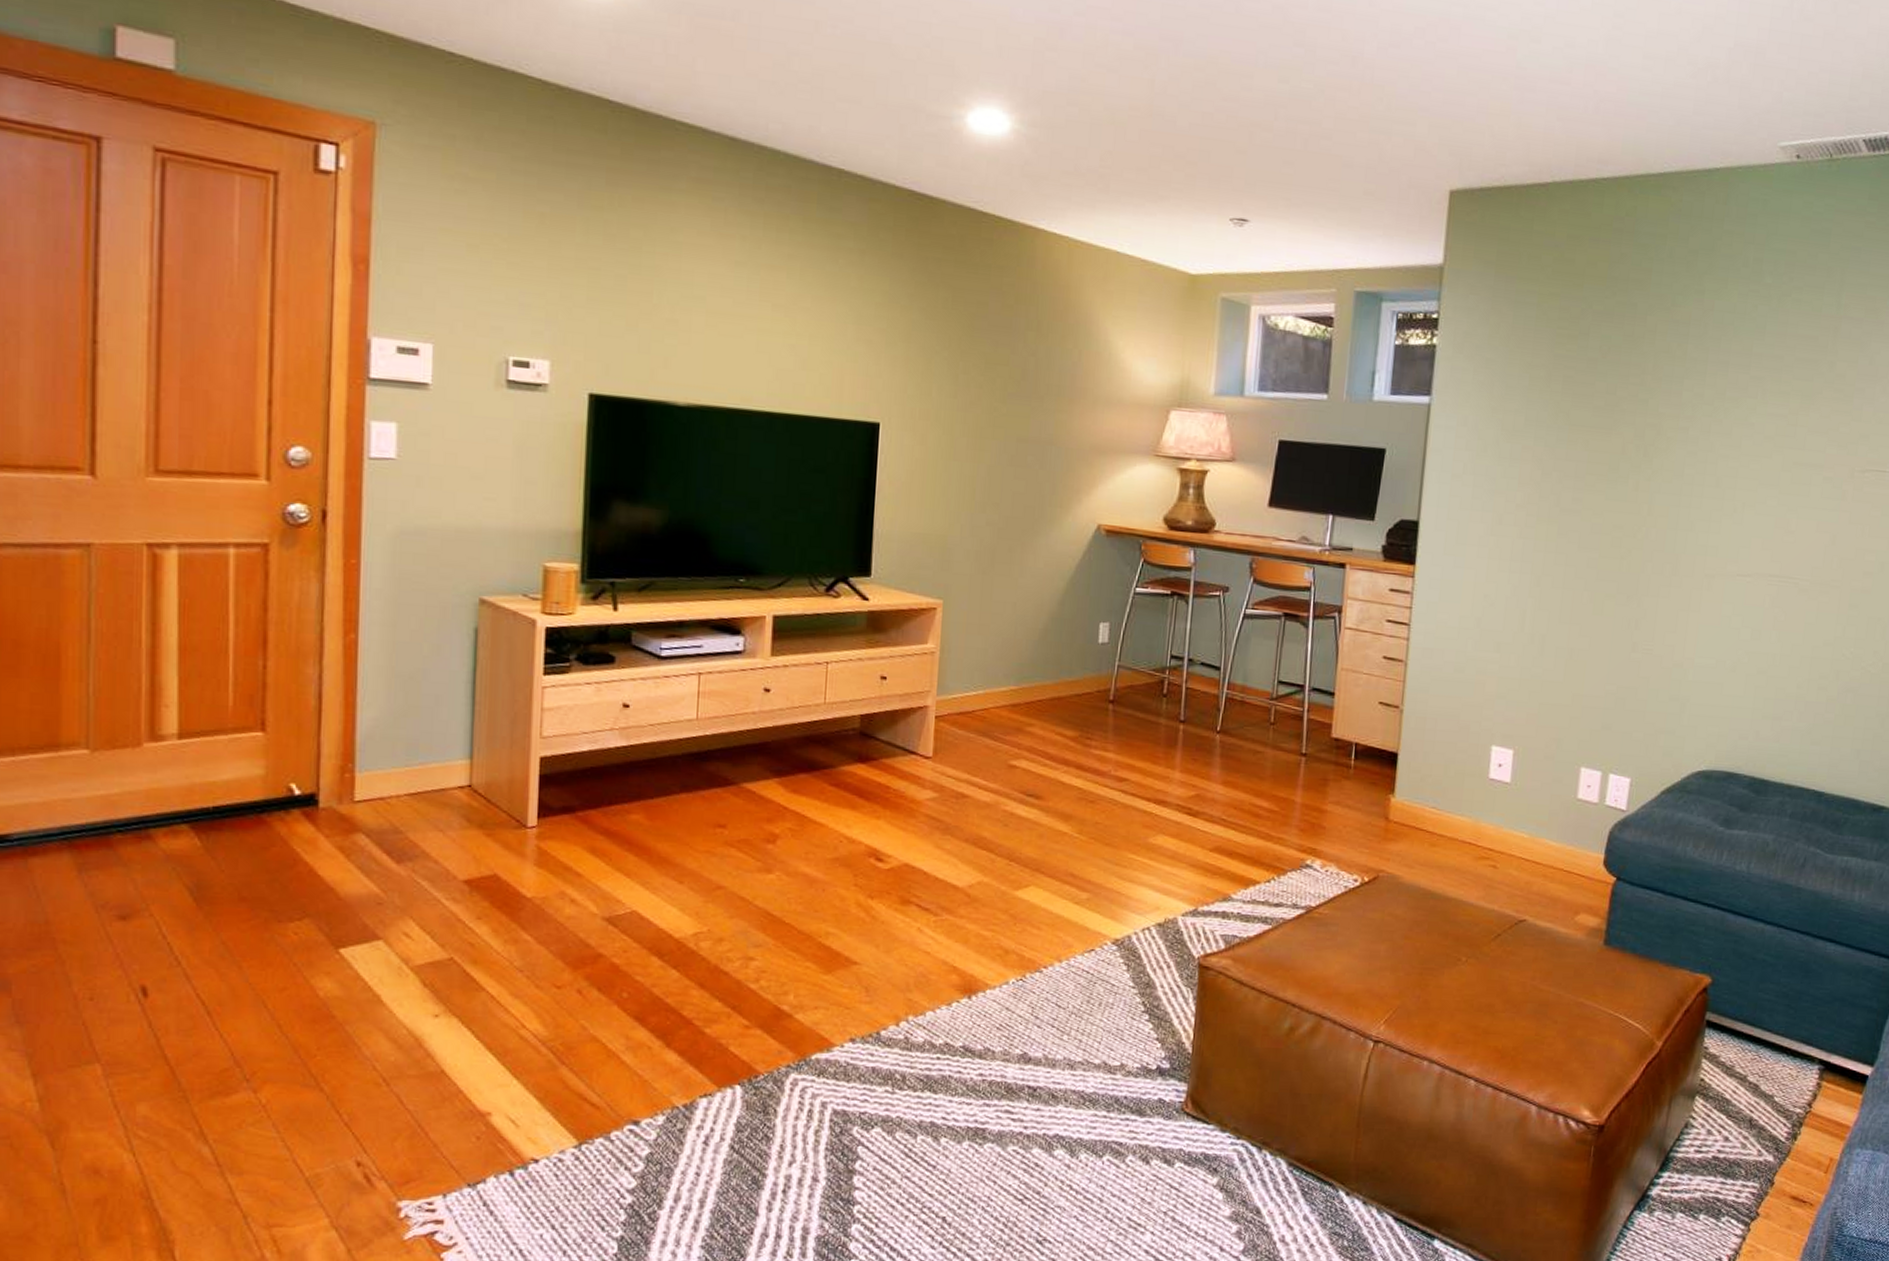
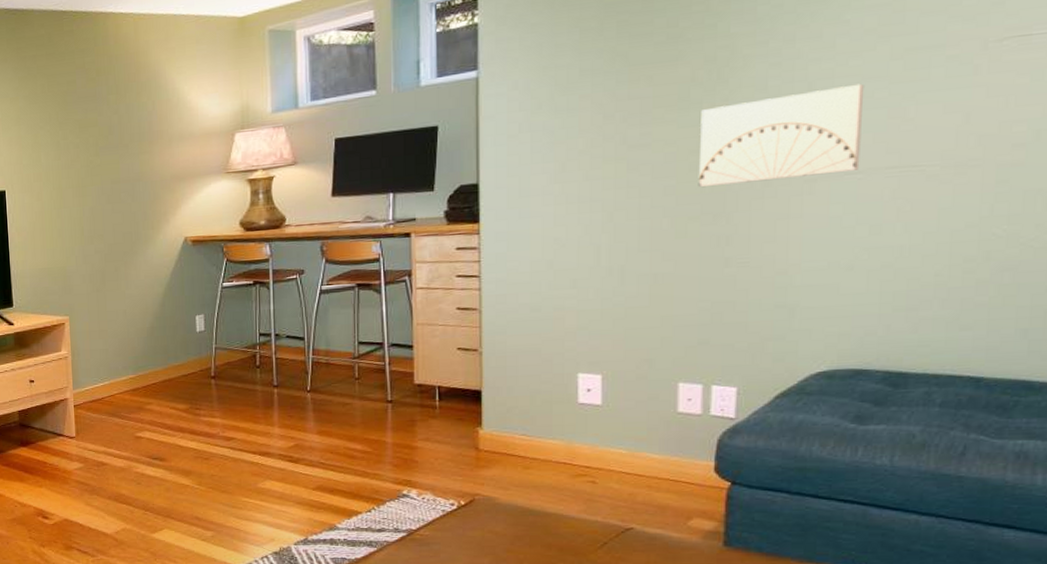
wall art: none [1617,484,1760,573] -> present [698,83,865,188]

